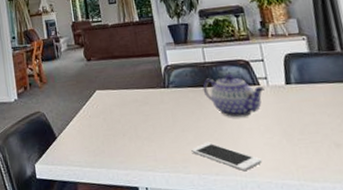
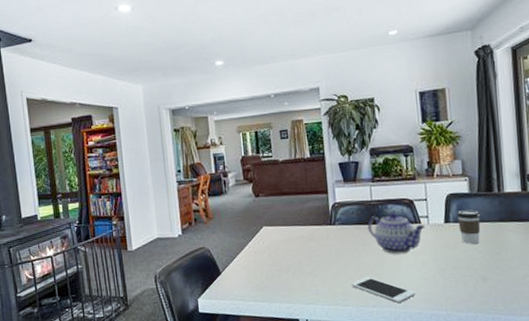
coffee cup: none [297,70,328,107] -> present [456,210,481,244]

